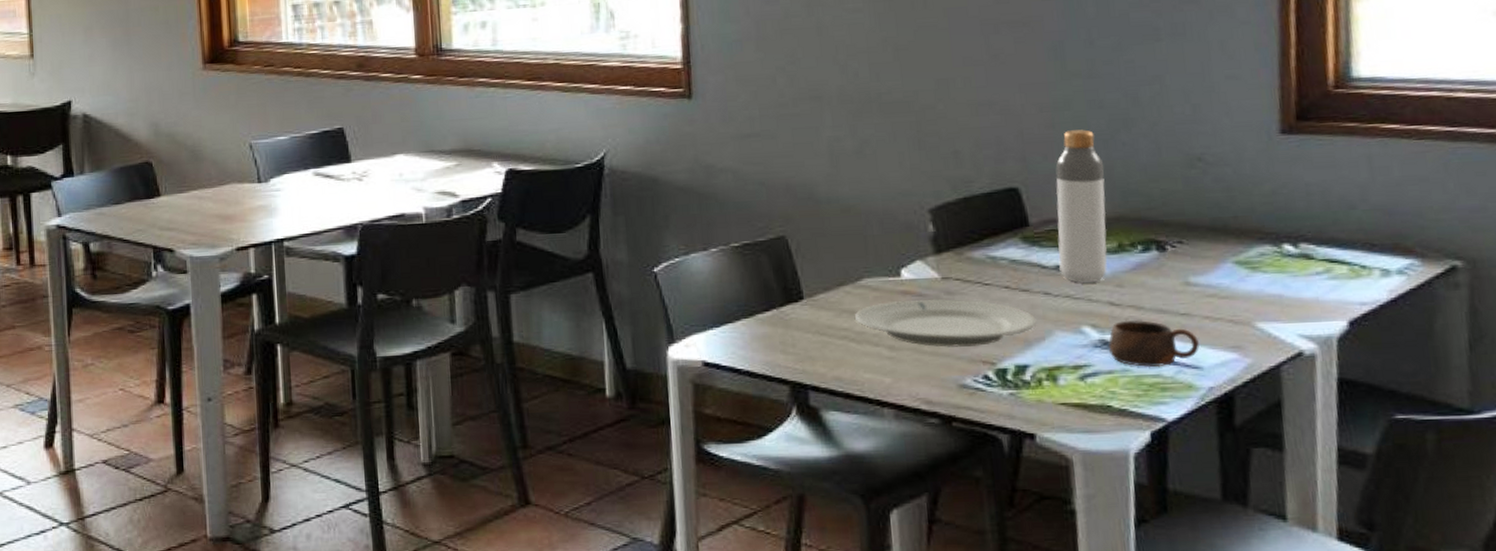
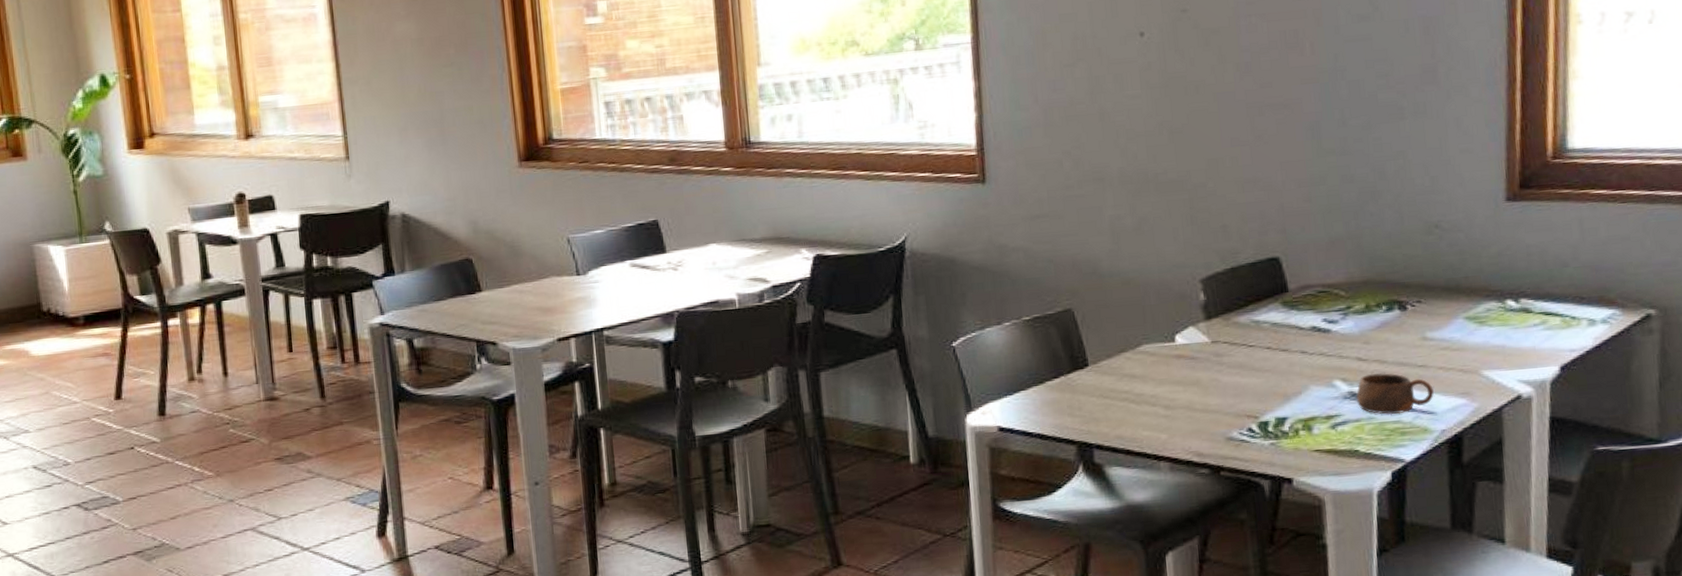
plate: present [855,299,1037,347] -> none [1135,361,1294,405]
bottle: present [1055,129,1108,283] -> none [1312,202,1356,341]

